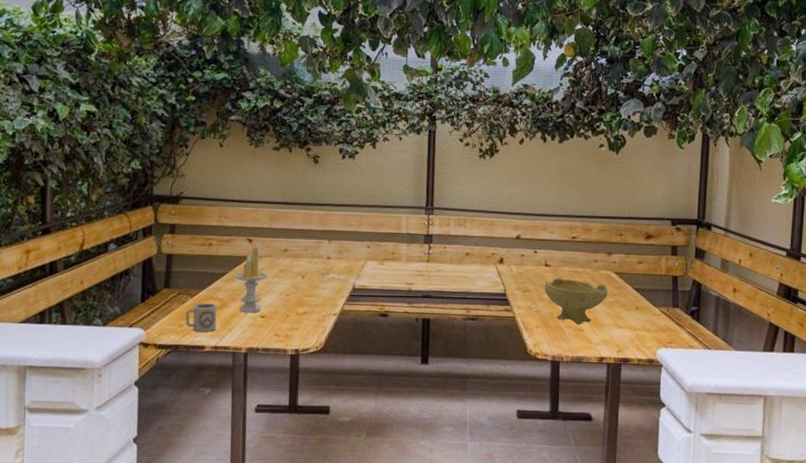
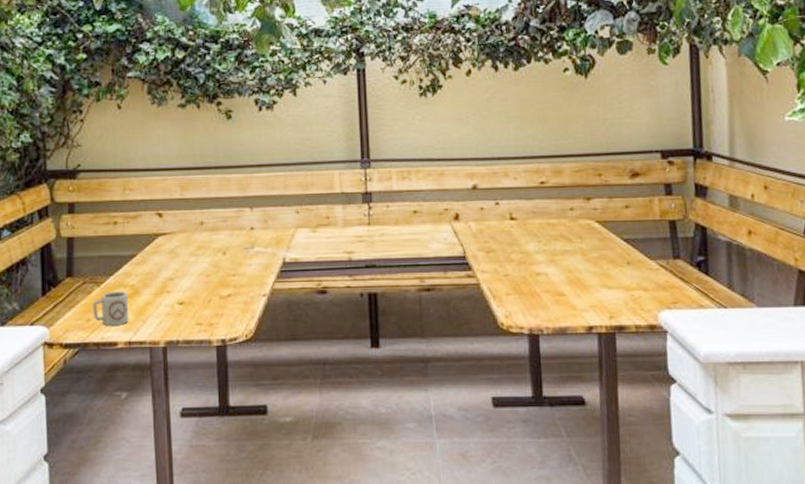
candle: present [234,247,269,313] -> none [144,222,185,300]
bowl: present [544,278,608,325] -> none [512,233,590,288]

